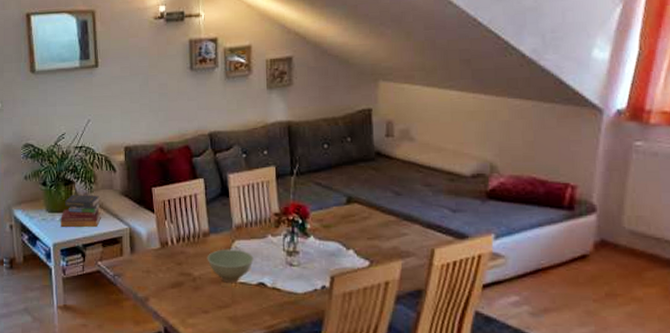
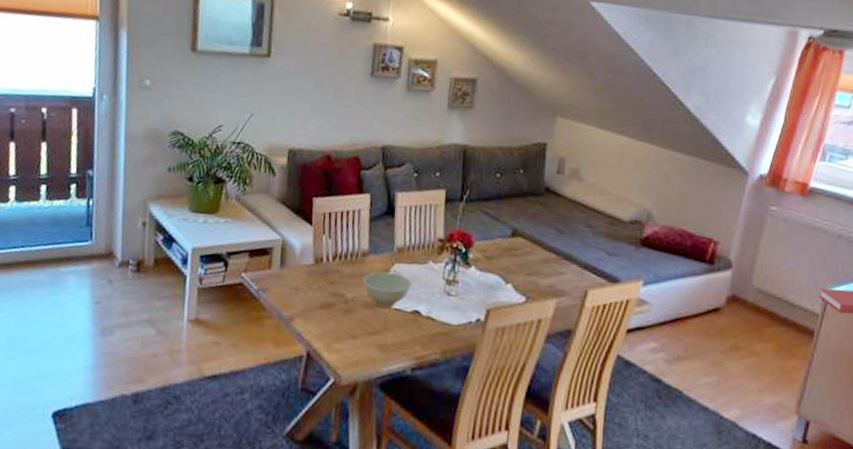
books: present [61,195,101,227] -> none [204,195,253,234]

